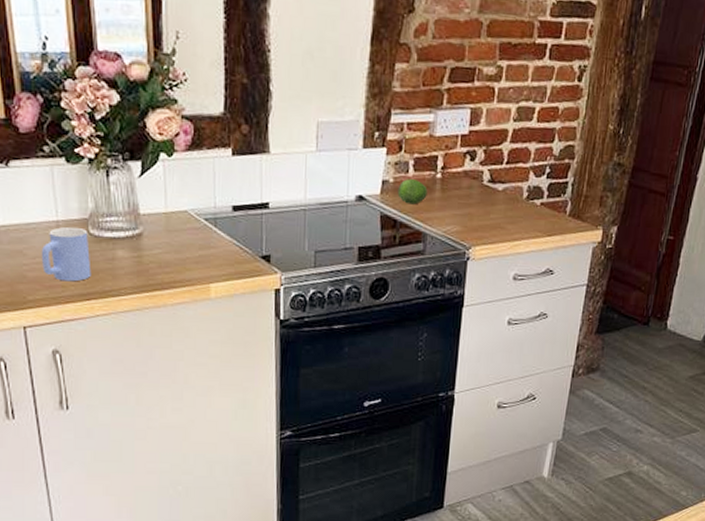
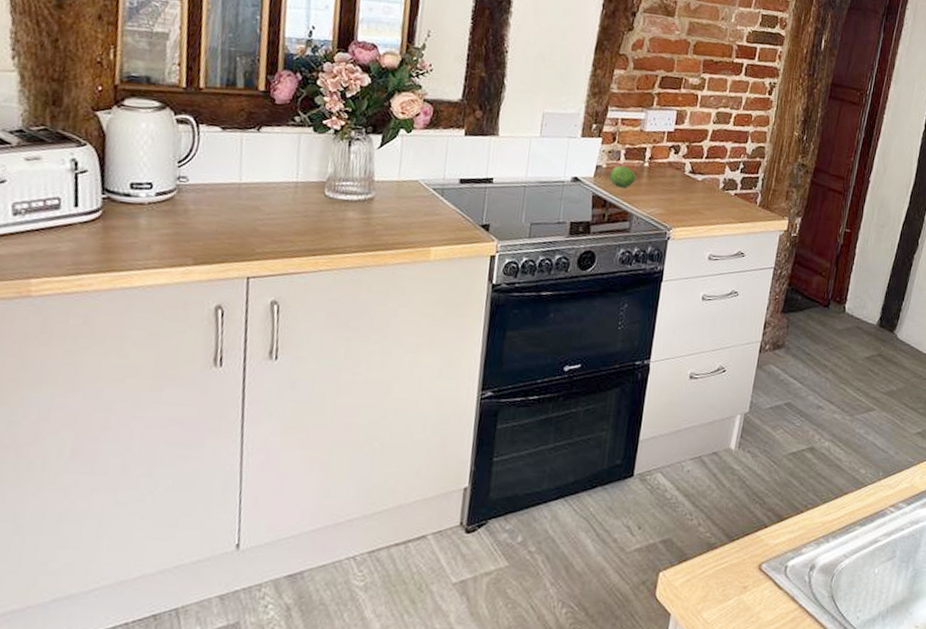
mug: present [41,226,92,282] -> none [275,188,323,238]

